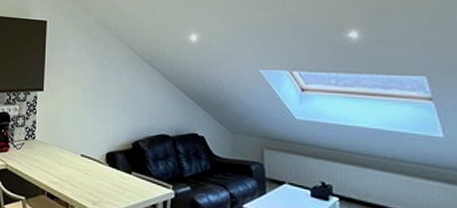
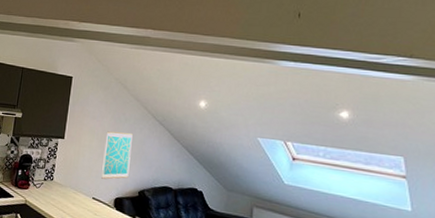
wall art: none [89,78,119,133] -> present [101,131,133,180]

